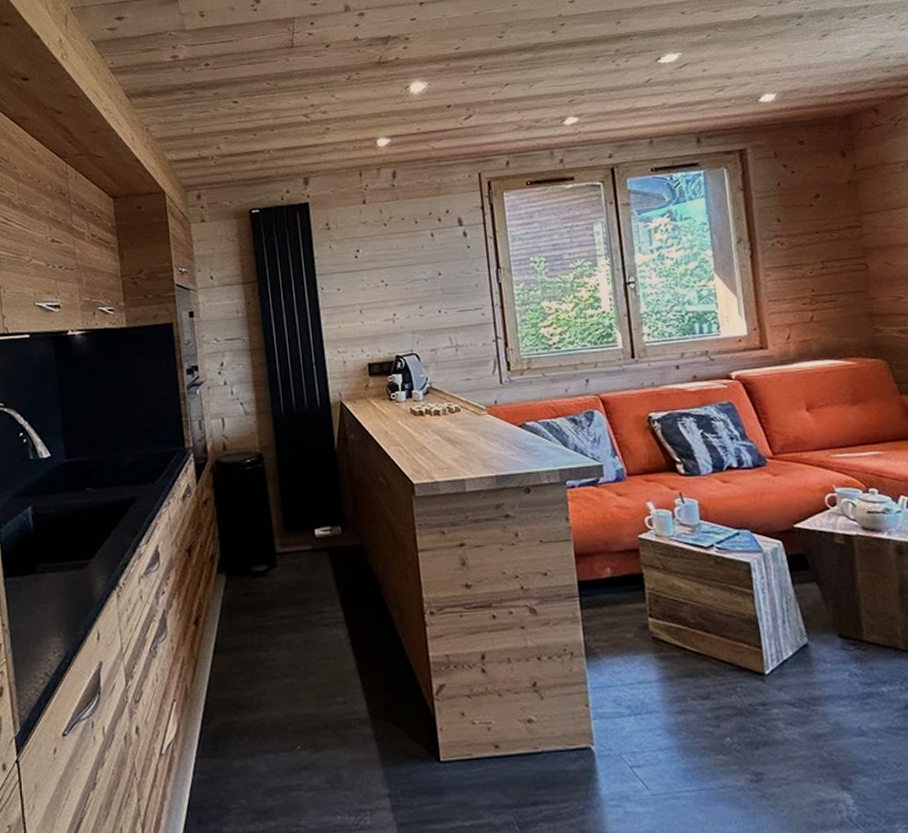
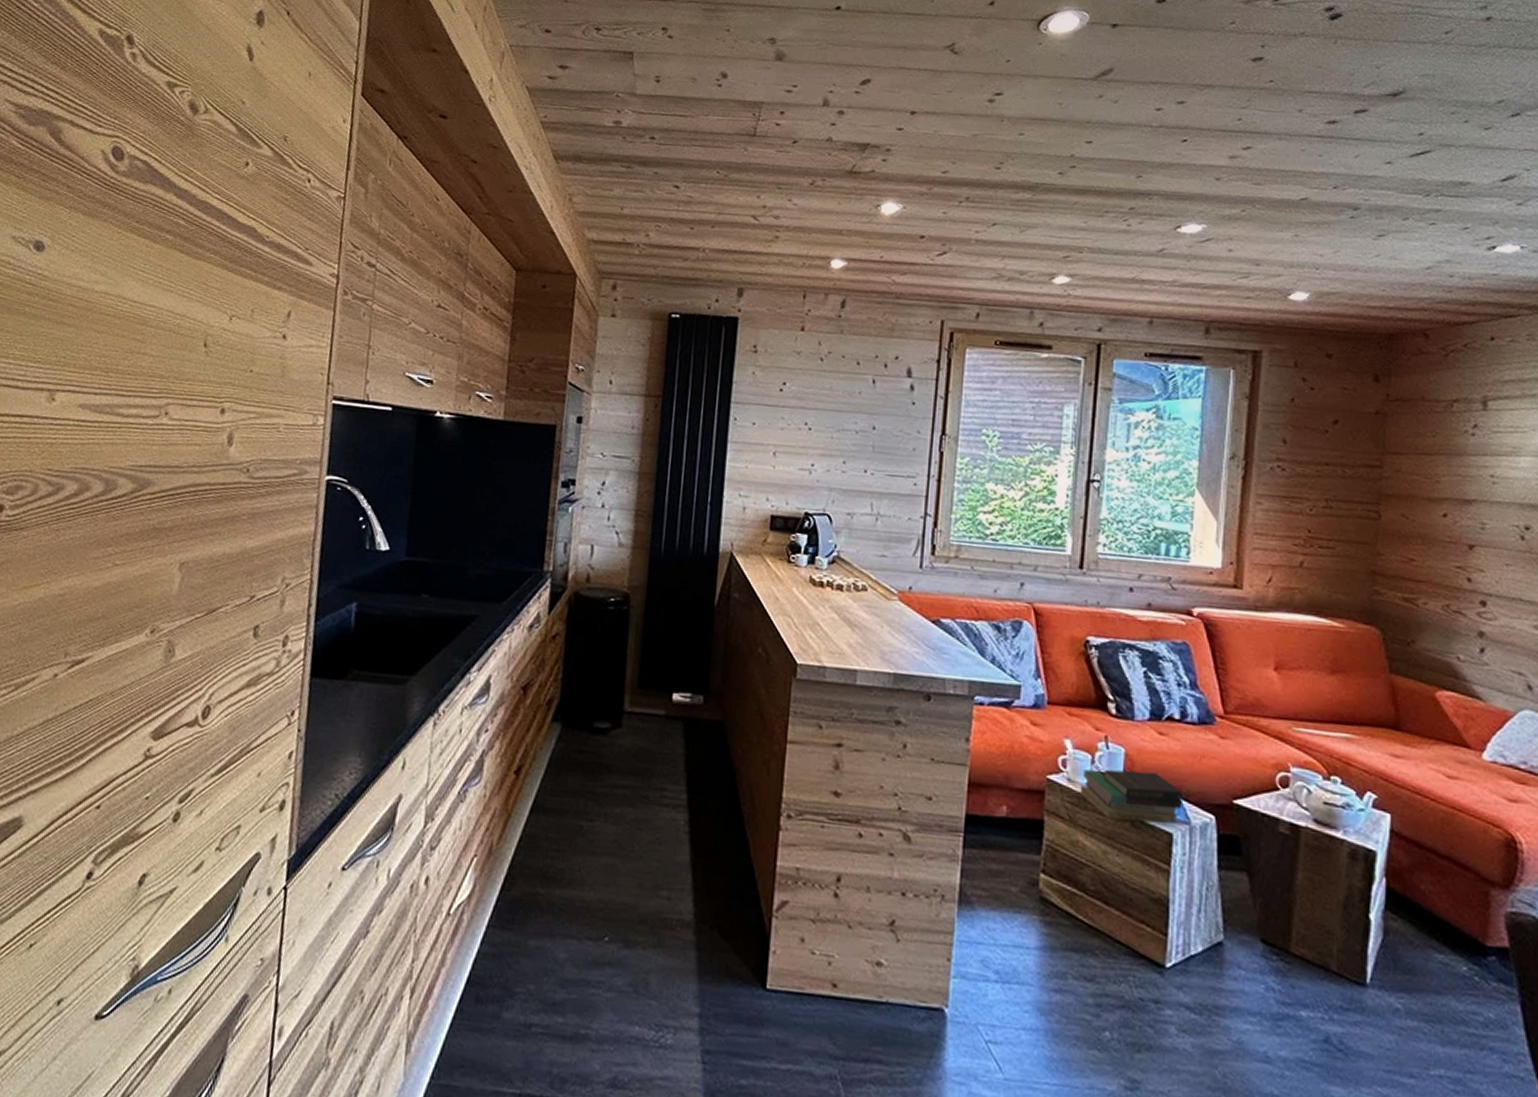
books: none [667,515,754,561] -> present [1080,769,1182,824]

